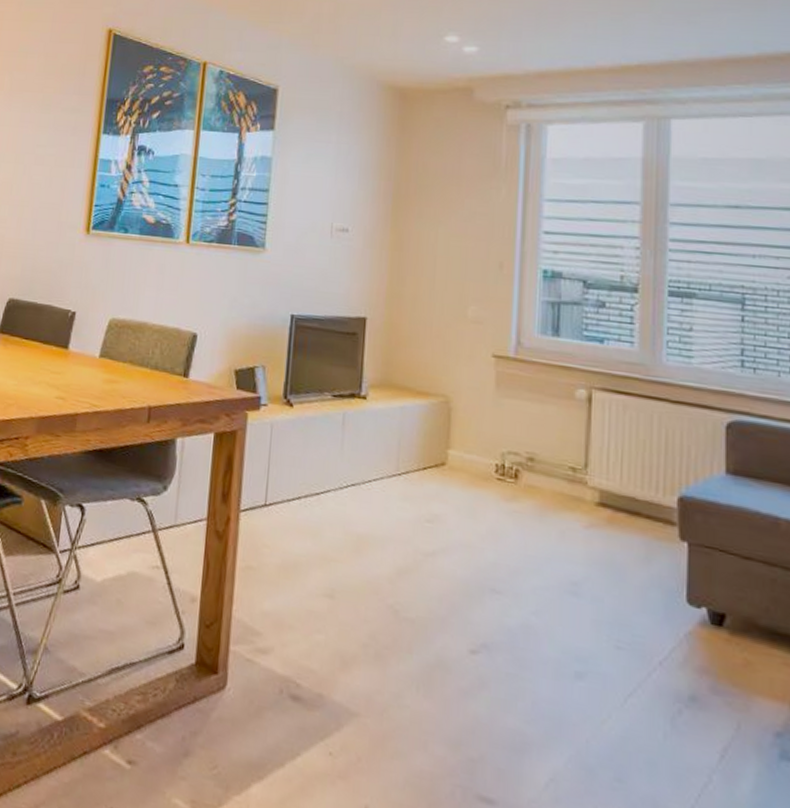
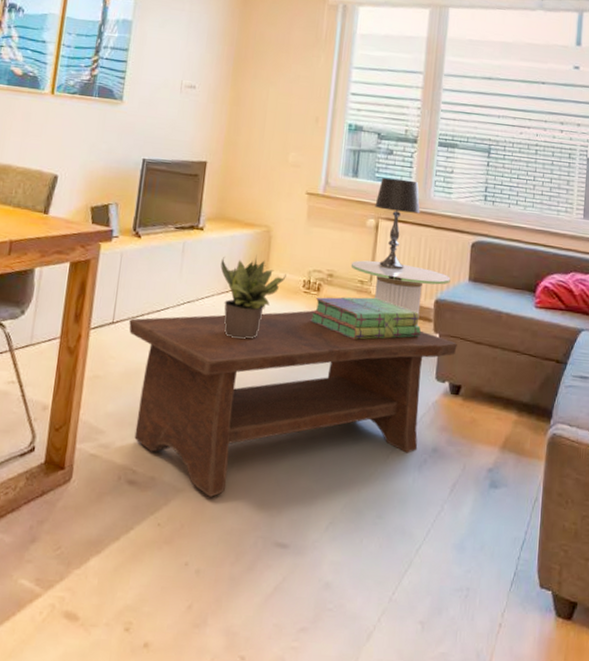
coffee table: none [284,501,715,728] -> present [129,310,457,497]
potted plant: none [389,430,473,534] -> present [220,254,286,339]
stack of books: none [508,486,661,545] -> present [310,297,421,340]
side table: none [557,441,699,530] -> present [350,260,451,326]
table lamp: none [585,336,649,457] -> present [375,177,420,271]

